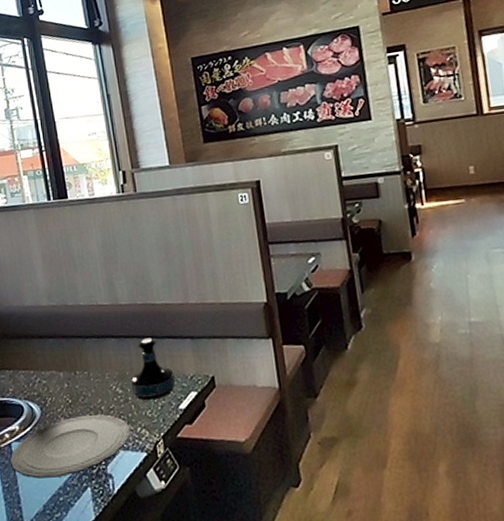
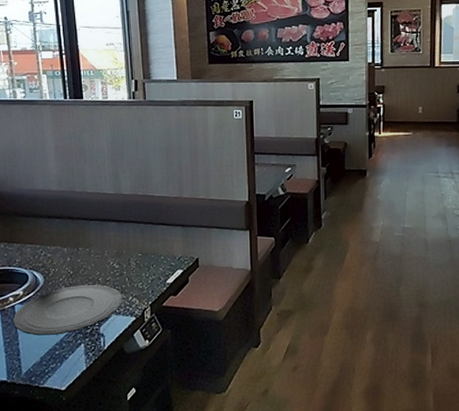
tequila bottle: present [131,338,175,401] -> none [127,224,165,275]

